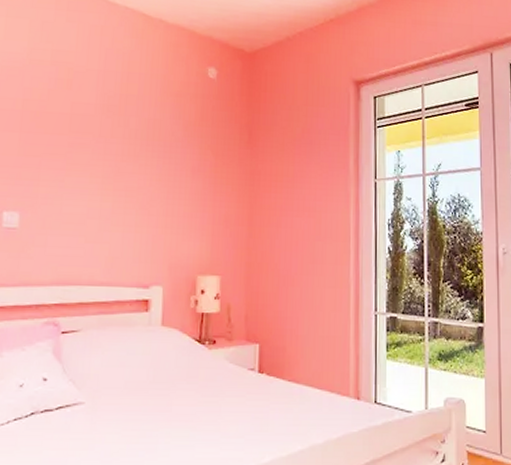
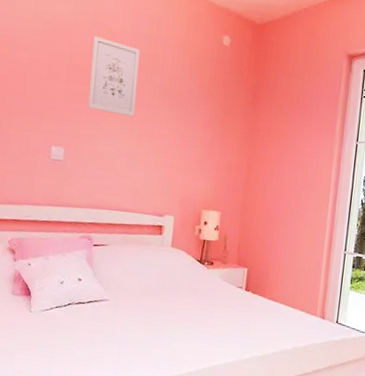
wall art: none [48,76,110,169] -> present [88,36,140,117]

